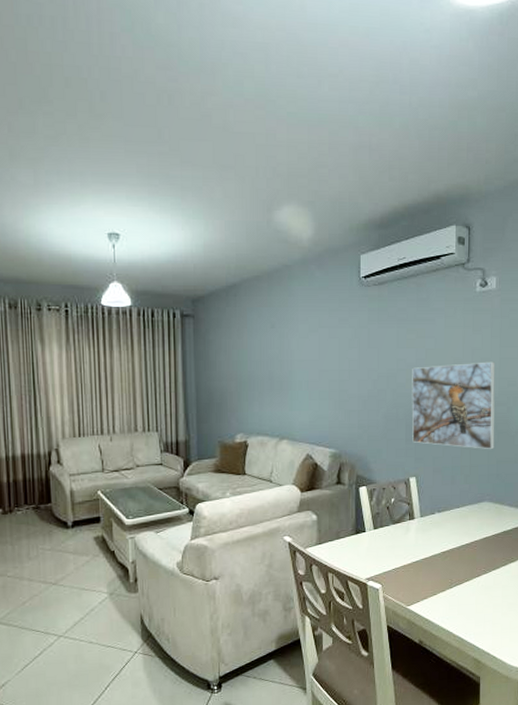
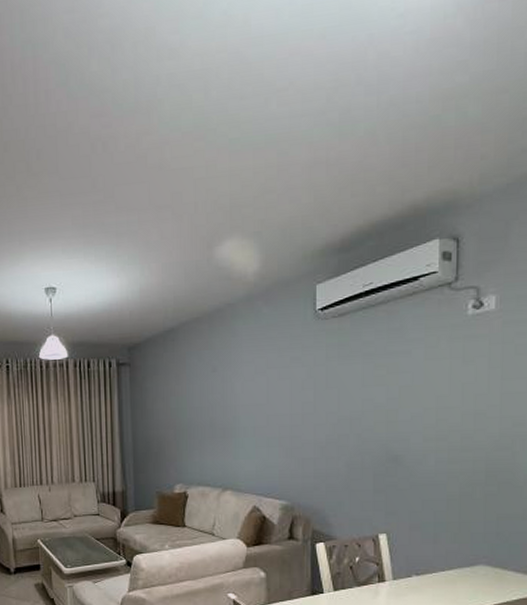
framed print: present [412,361,495,450] -> none [381,397,495,504]

